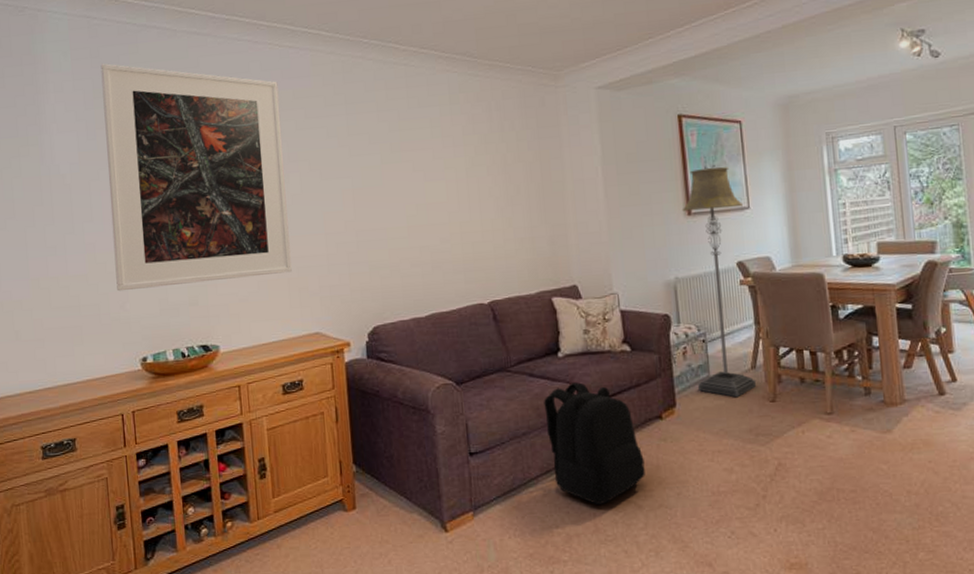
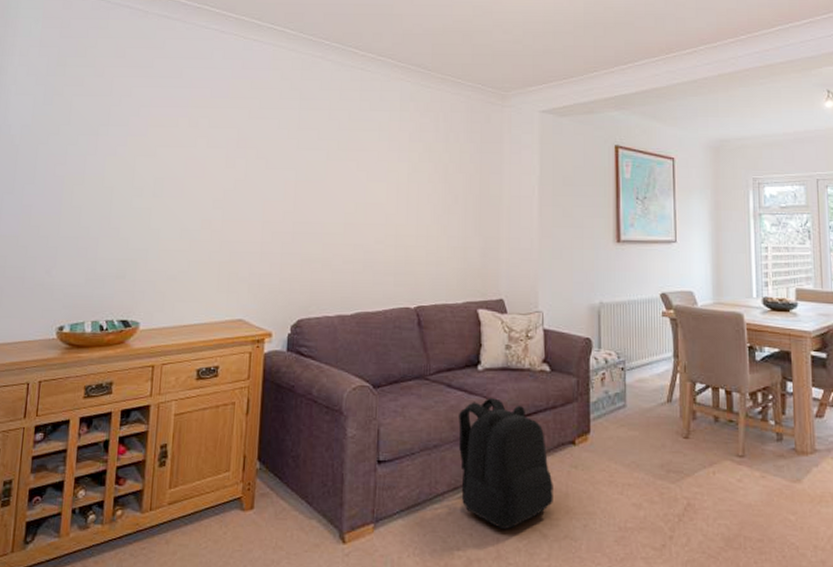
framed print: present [100,63,292,292] -> none [46,34,238,257]
floor lamp: present [682,167,756,398] -> none [611,199,671,431]

